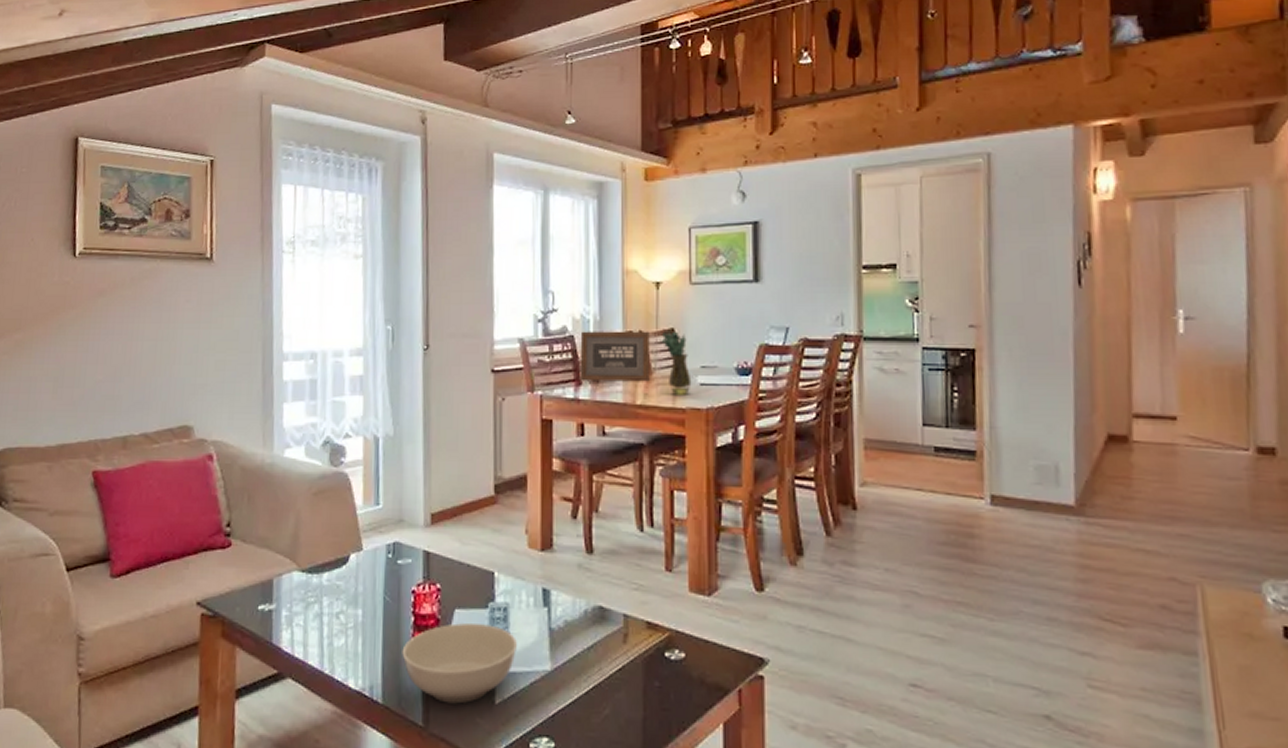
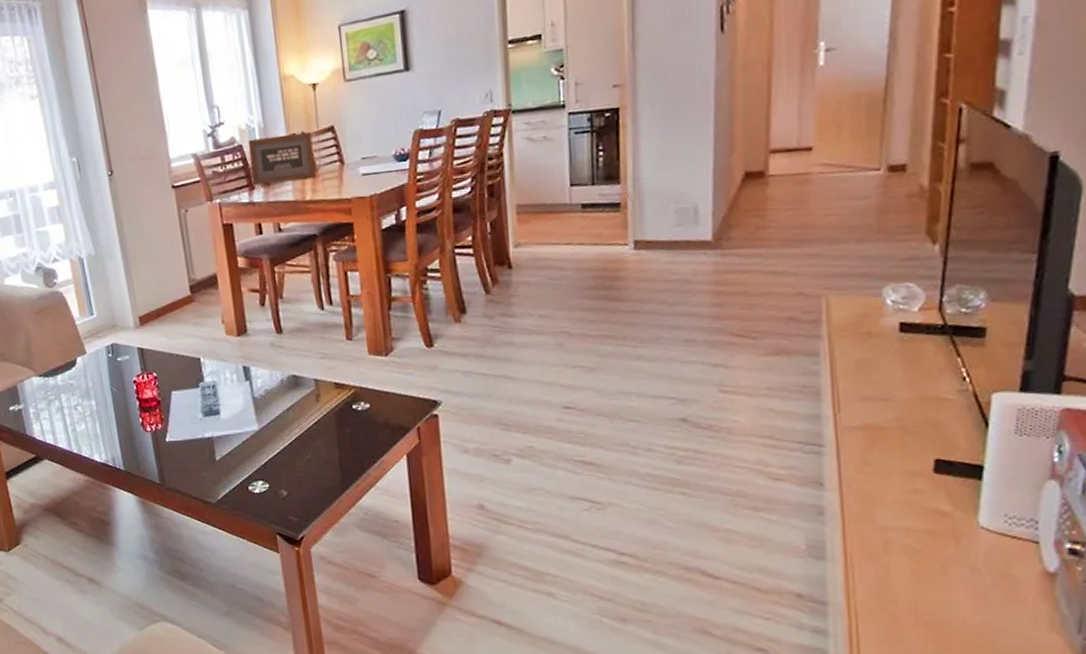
bowl: present [402,623,517,704] -> none [133,400,228,464]
vase: present [661,329,692,395] -> none [322,127,355,188]

